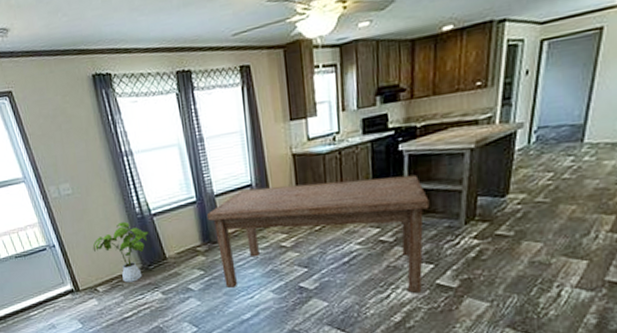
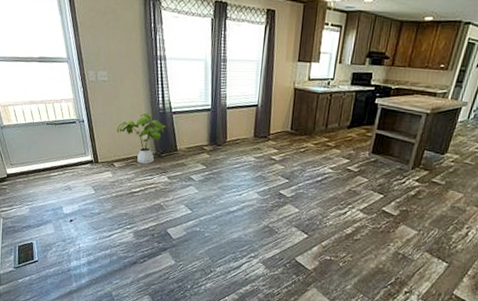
dining table: present [206,174,430,293] -> none [217,108,390,214]

